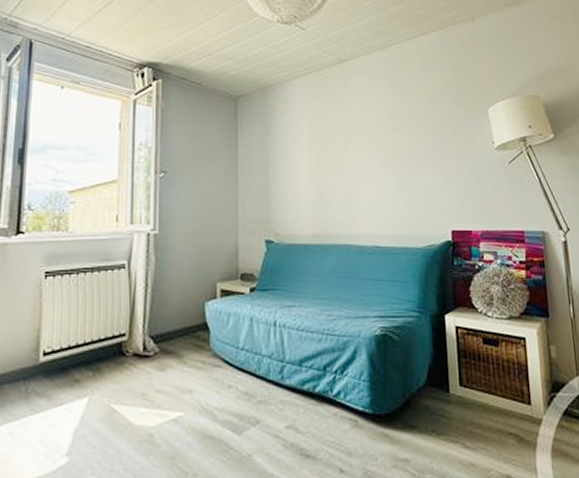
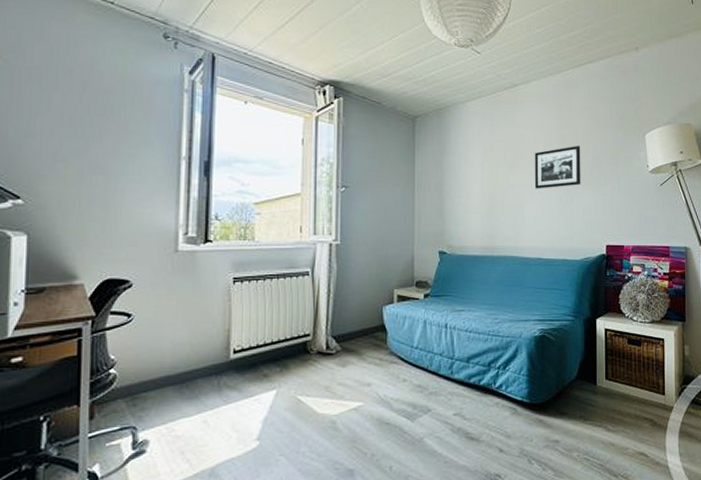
picture frame: none [367,121,420,170] -> present [535,145,581,189]

